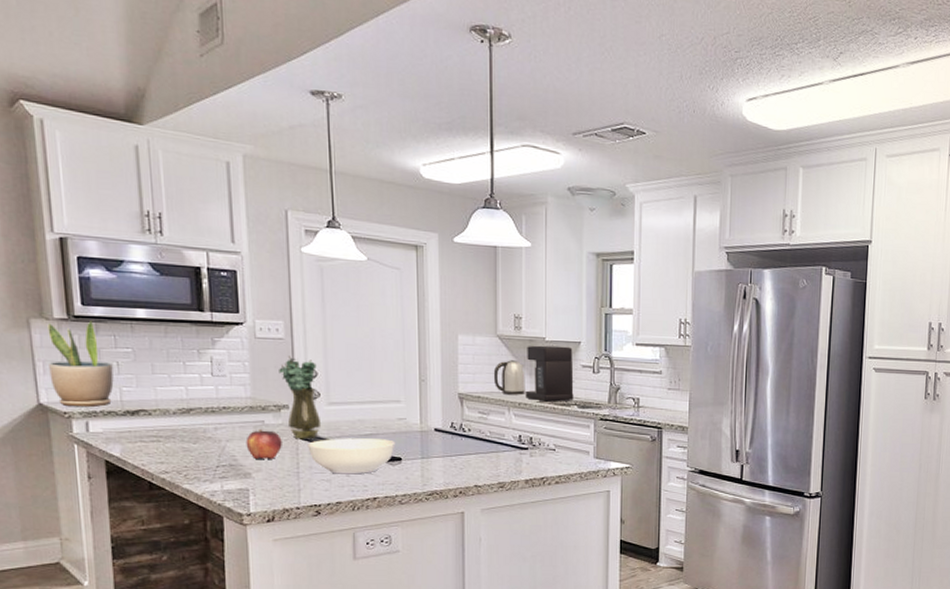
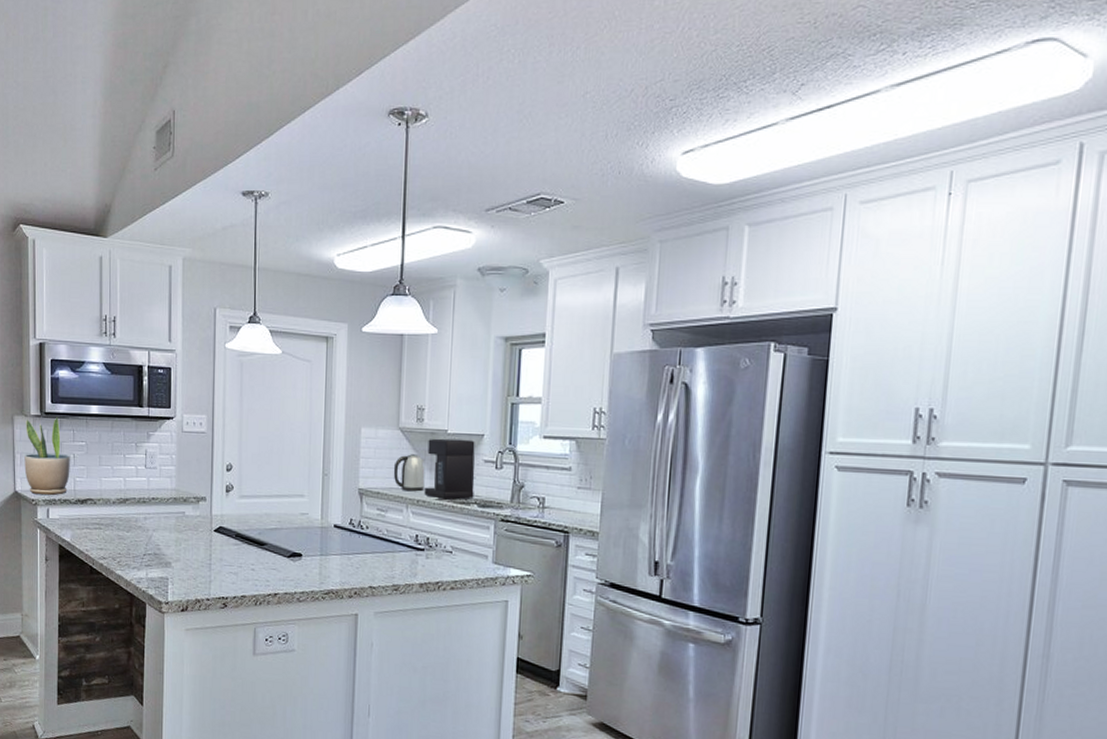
fruit: present [246,429,282,460] -> none [168,519,198,550]
vase: present [279,356,322,440] -> none [200,449,233,532]
bowl: present [307,438,396,475] -> none [220,531,297,569]

